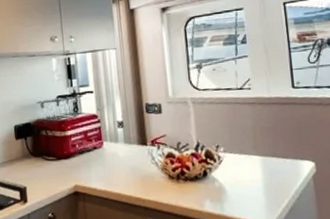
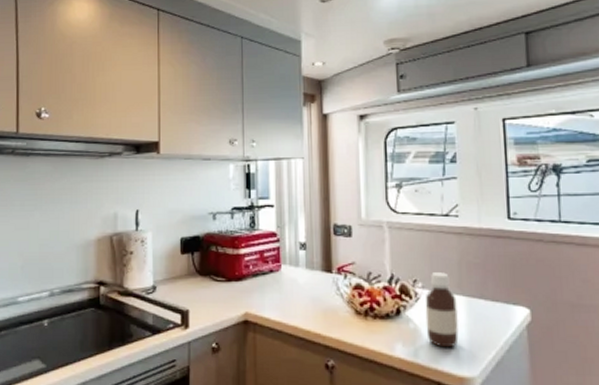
bottle: none [227,137,257,201] -> present [425,272,459,348]

